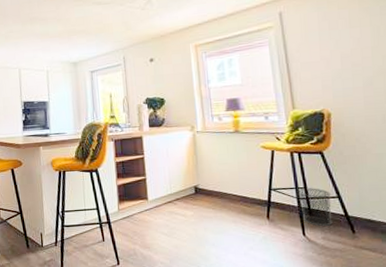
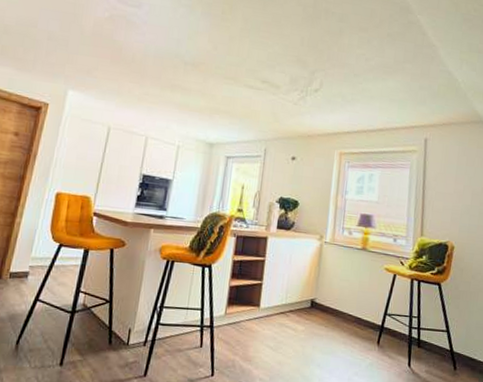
waste bin: present [297,188,333,226] -> none [410,317,441,359]

